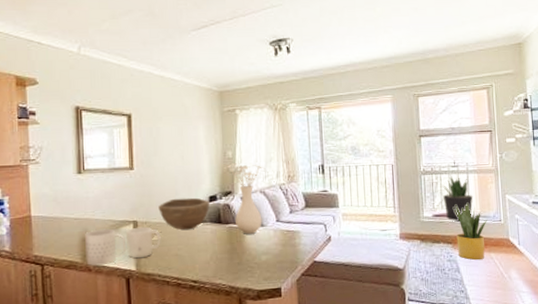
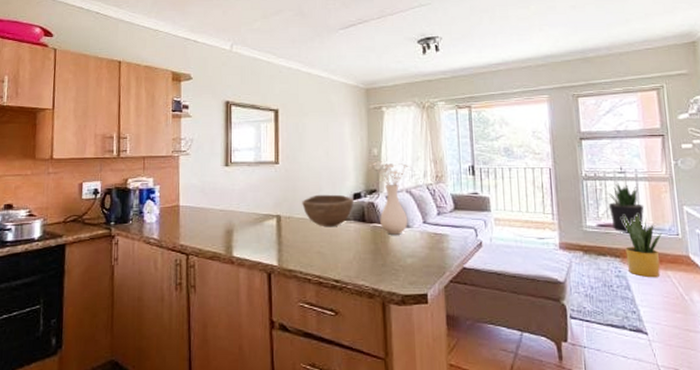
mug: present [84,228,127,267] -> none [228,221,270,259]
mug: present [126,226,162,259] -> none [270,221,305,254]

